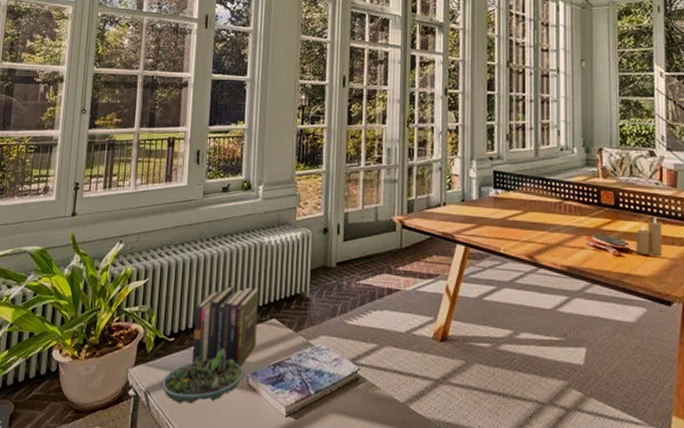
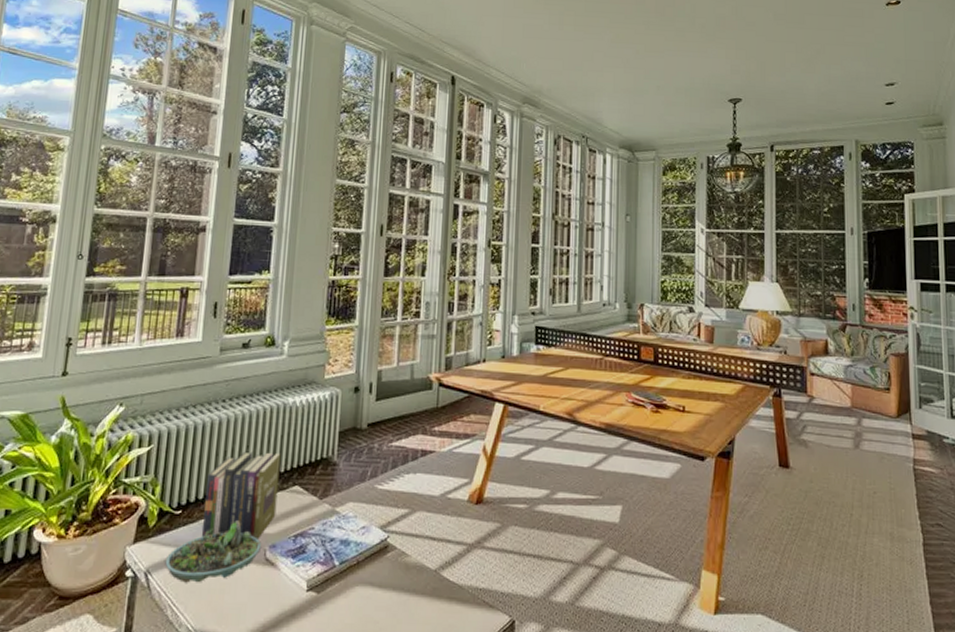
candle: present [636,217,663,255] -> none [673,373,699,411]

